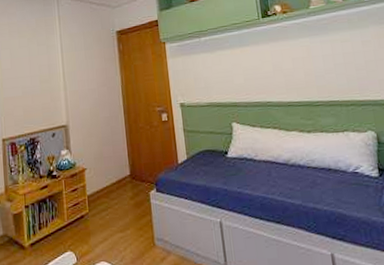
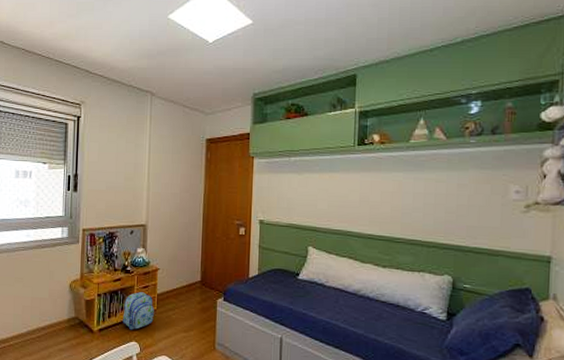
backpack: none [54,196,87,240] -> present [122,292,154,330]

